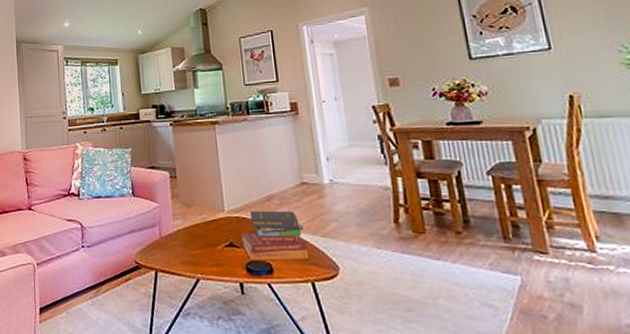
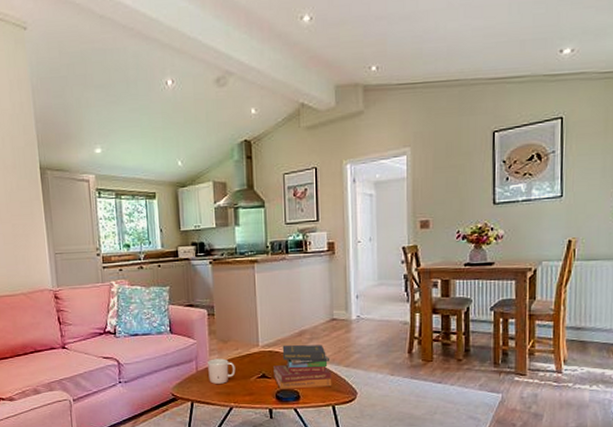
mug: none [171,224,201,253] -> present [208,358,236,385]

